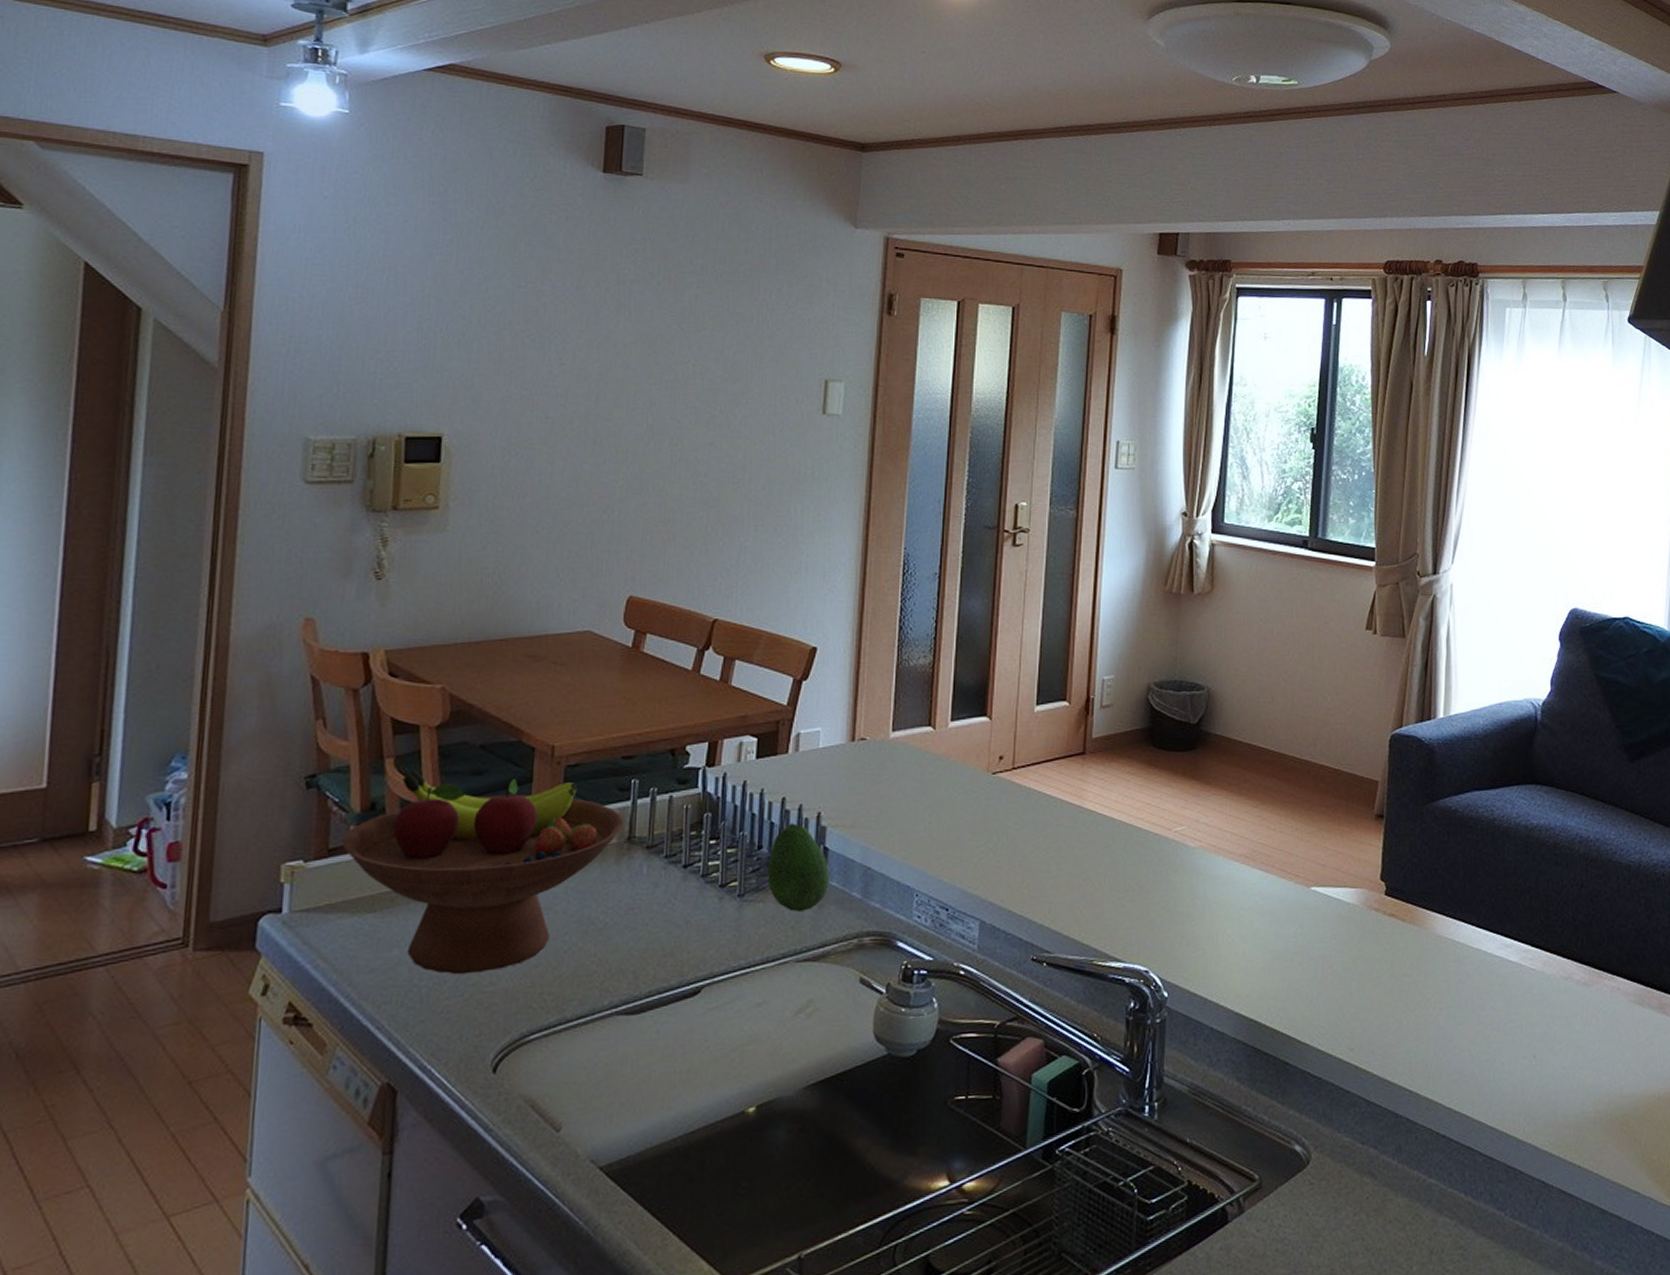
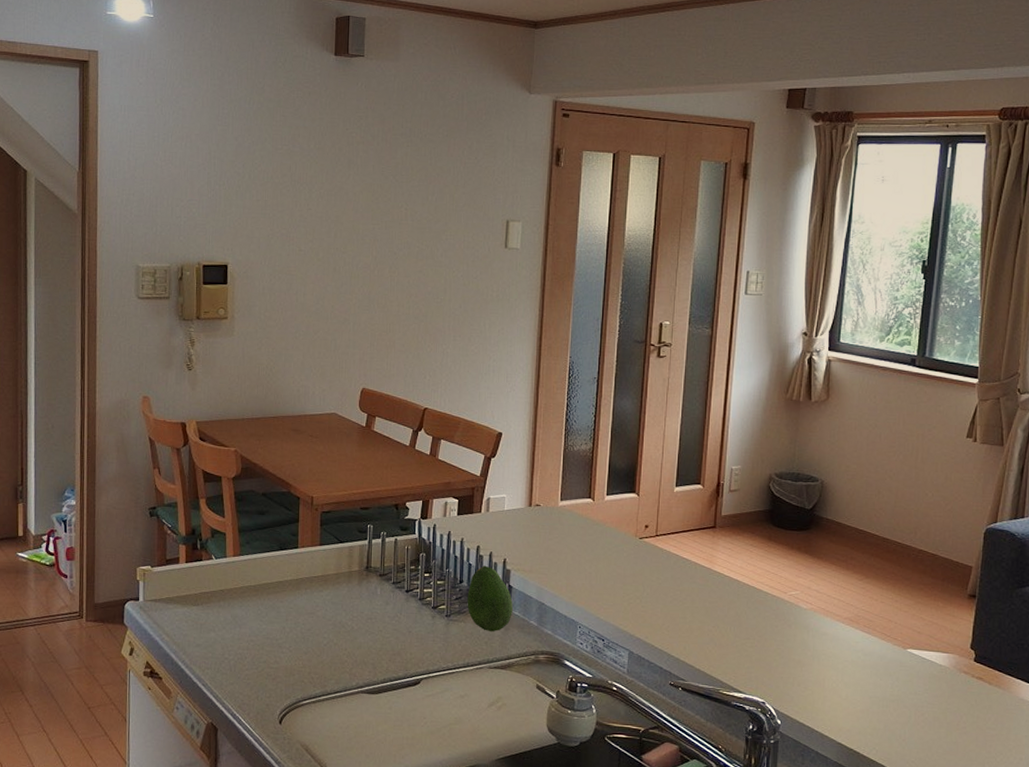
fruit bowl: present [341,771,625,975] -> none [174,509,364,654]

